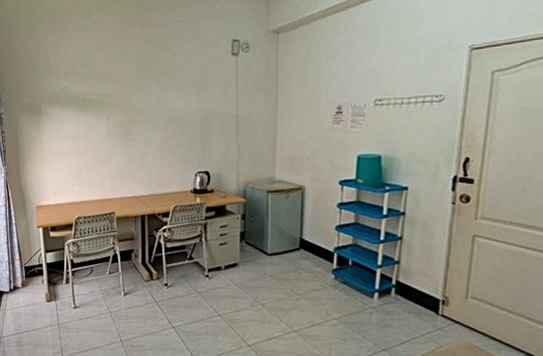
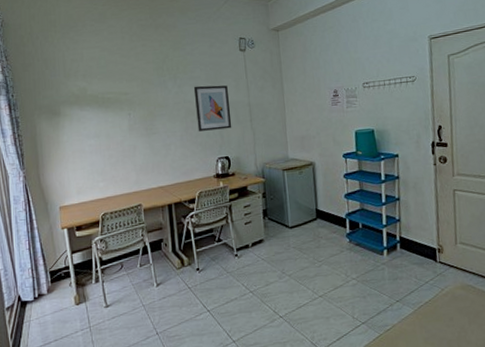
wall art: none [177,92,216,142] -> present [193,85,232,132]

